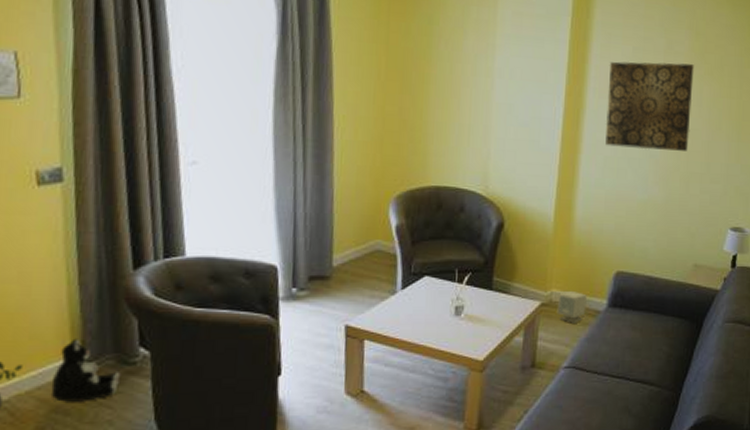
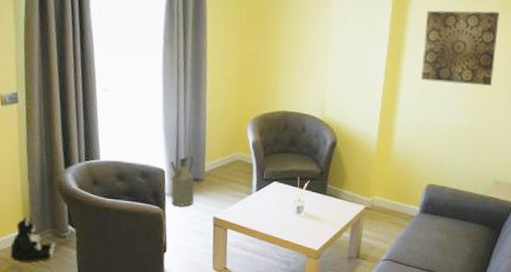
watering can: none [285,246,319,314] -> present [170,155,195,207]
speaker: present [557,291,587,323] -> none [378,198,403,225]

